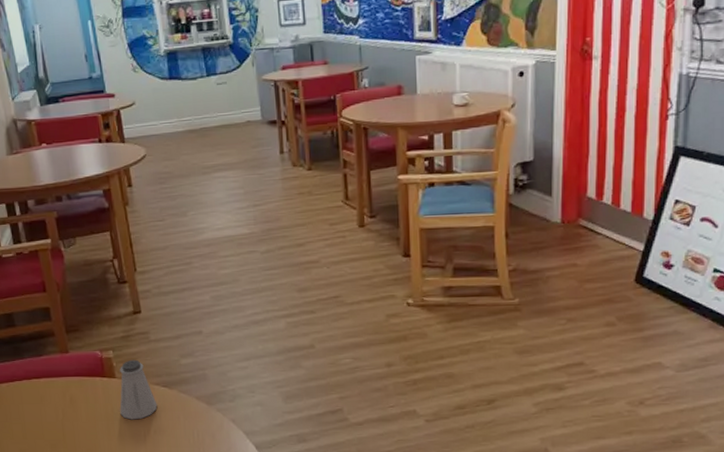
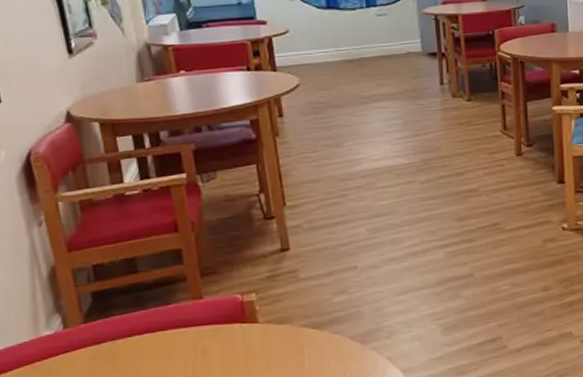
saltshaker: present [120,359,158,420] -> none [262,301,306,368]

